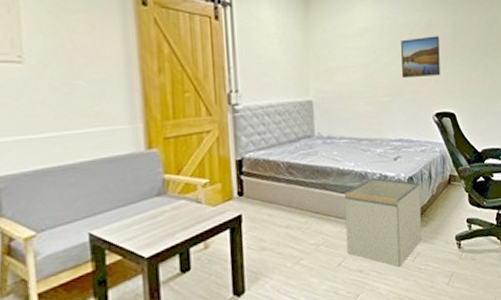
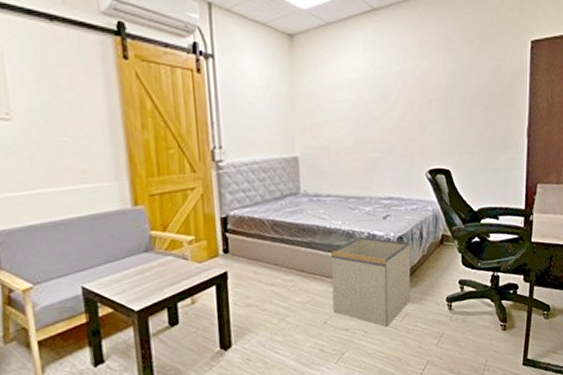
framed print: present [401,36,440,77] -> none [393,86,436,132]

